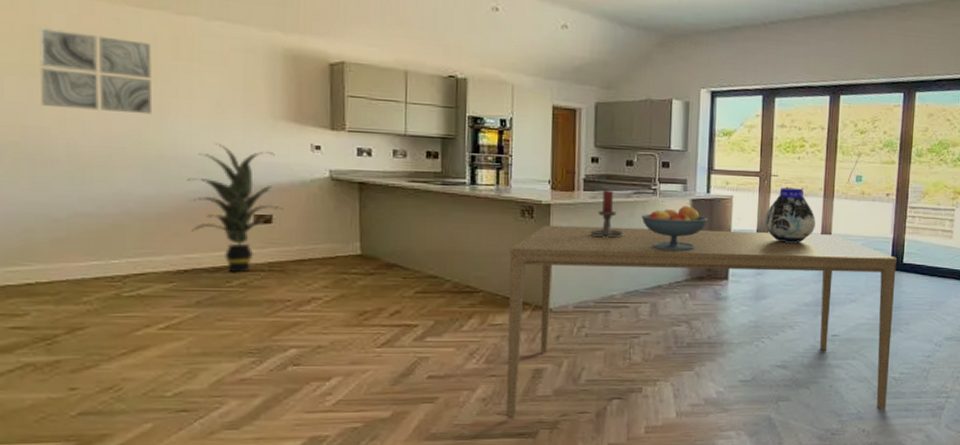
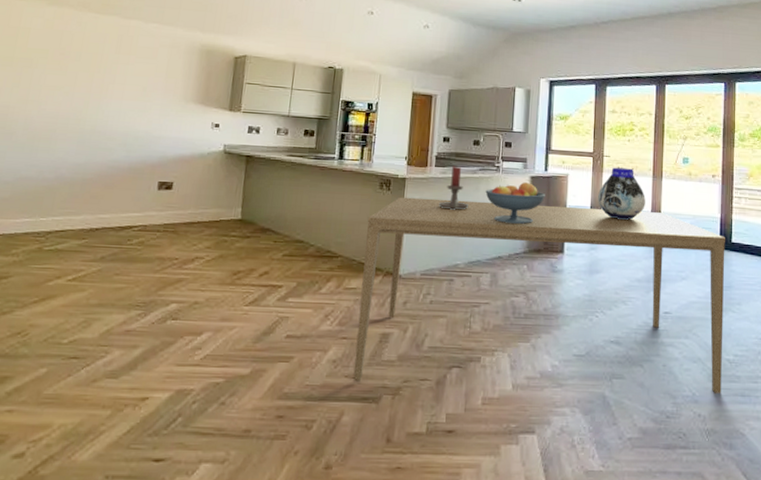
wall art: present [39,28,153,115] -> none [12,29,102,97]
indoor plant: present [187,143,282,273] -> none [107,121,182,233]

